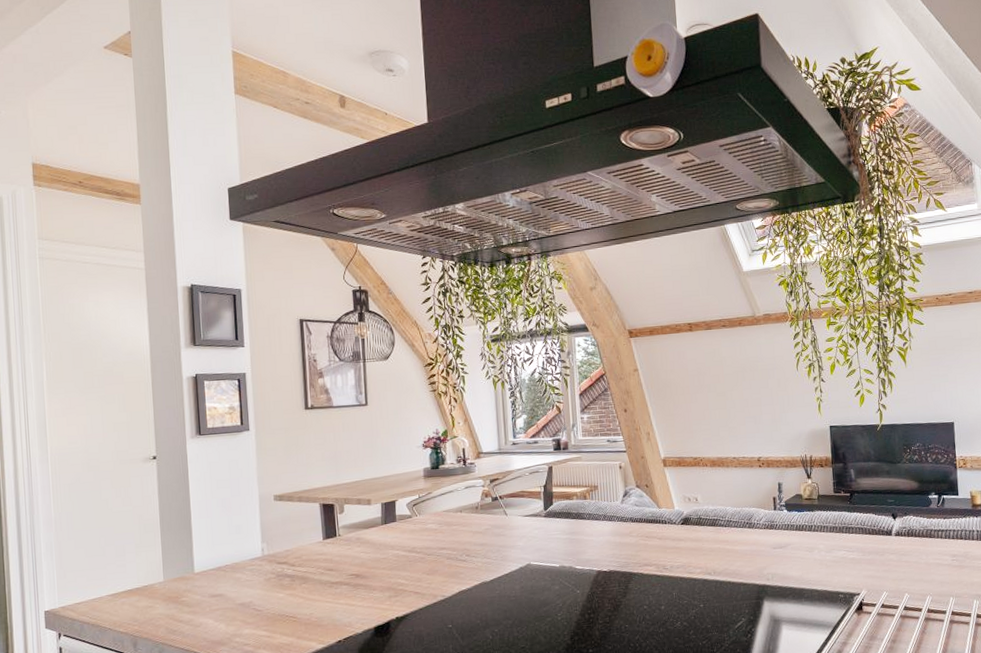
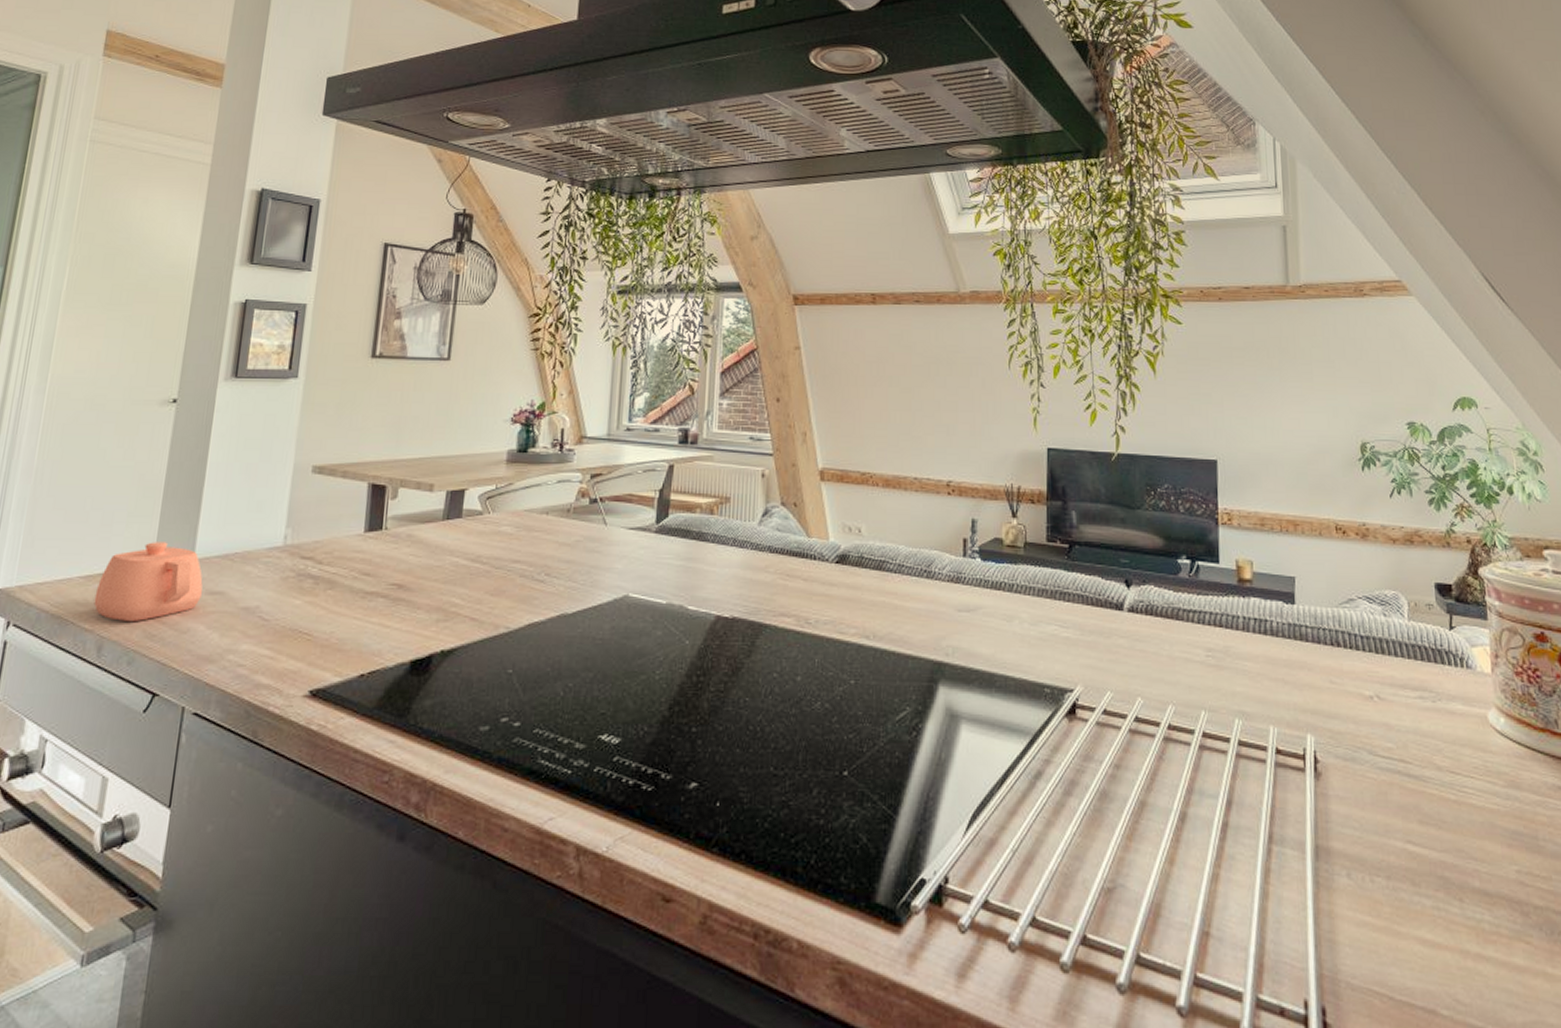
teapot: none [122,563,206,624] -> present [93,542,203,621]

